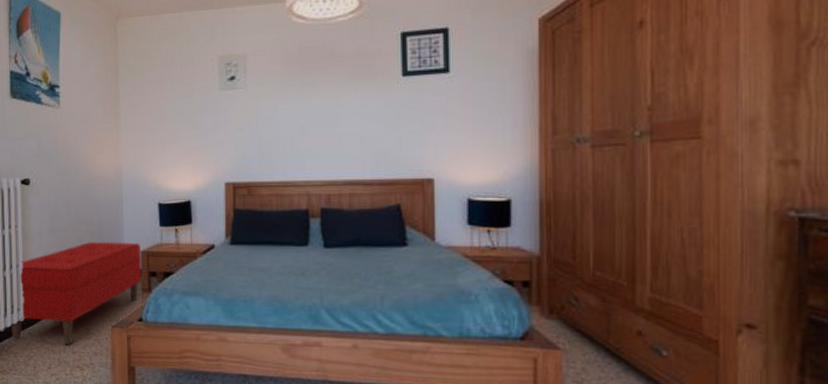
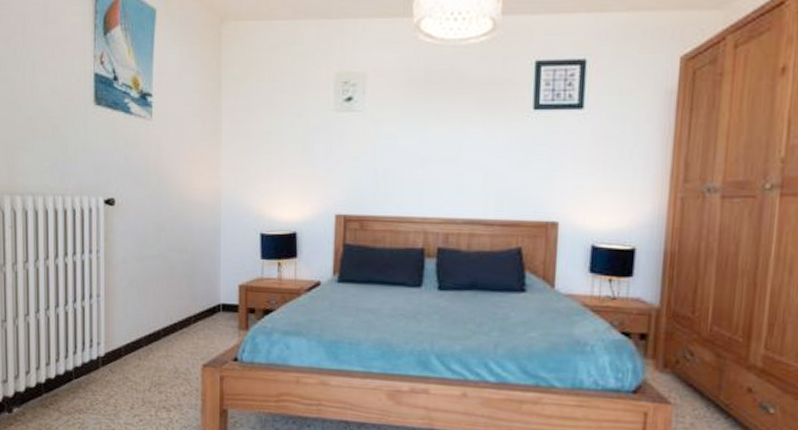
bench: present [12,241,142,346] -> none [90,272,240,385]

